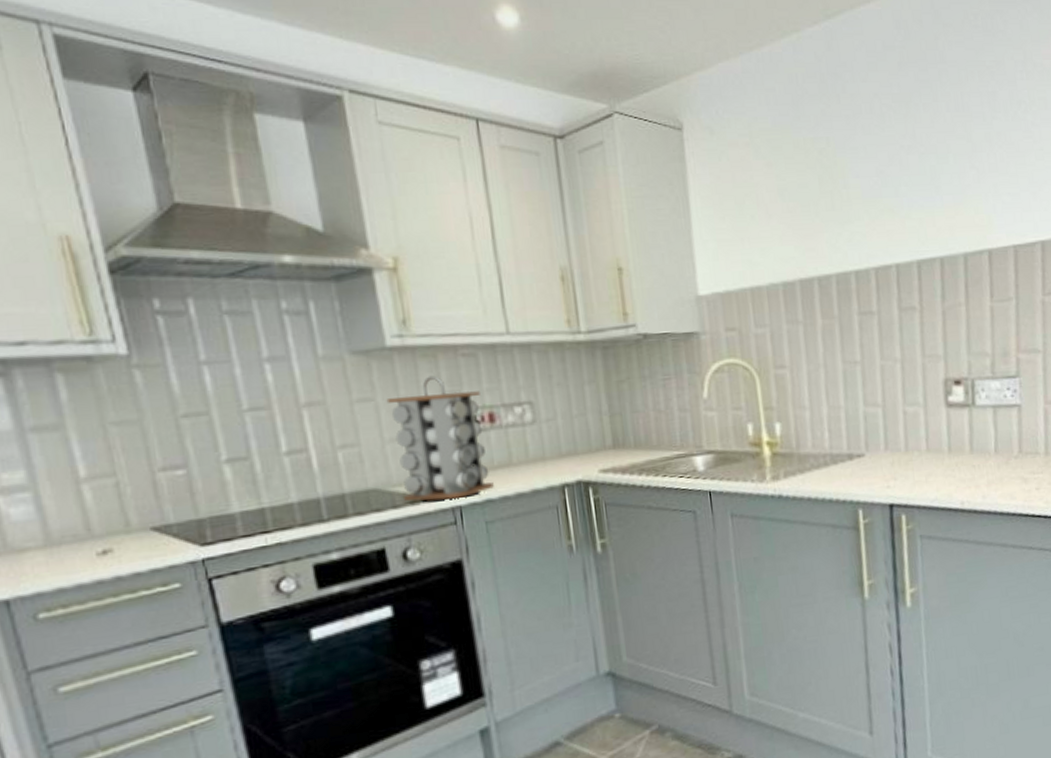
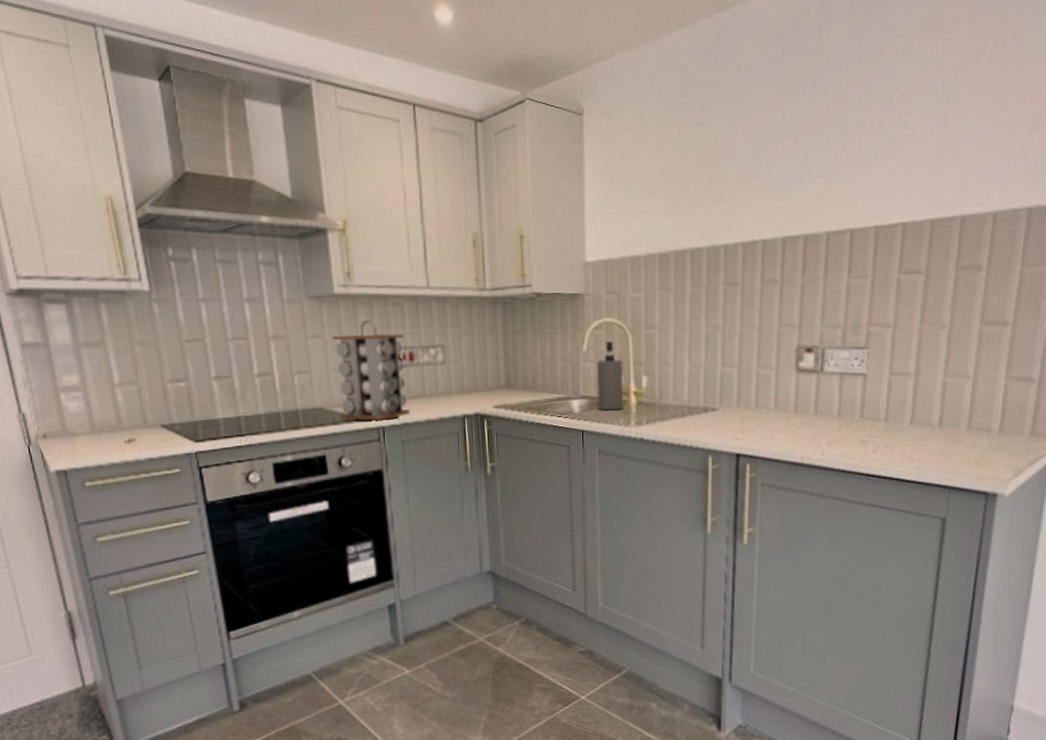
soap dispenser: none [713,385,756,466] -> present [592,341,624,411]

